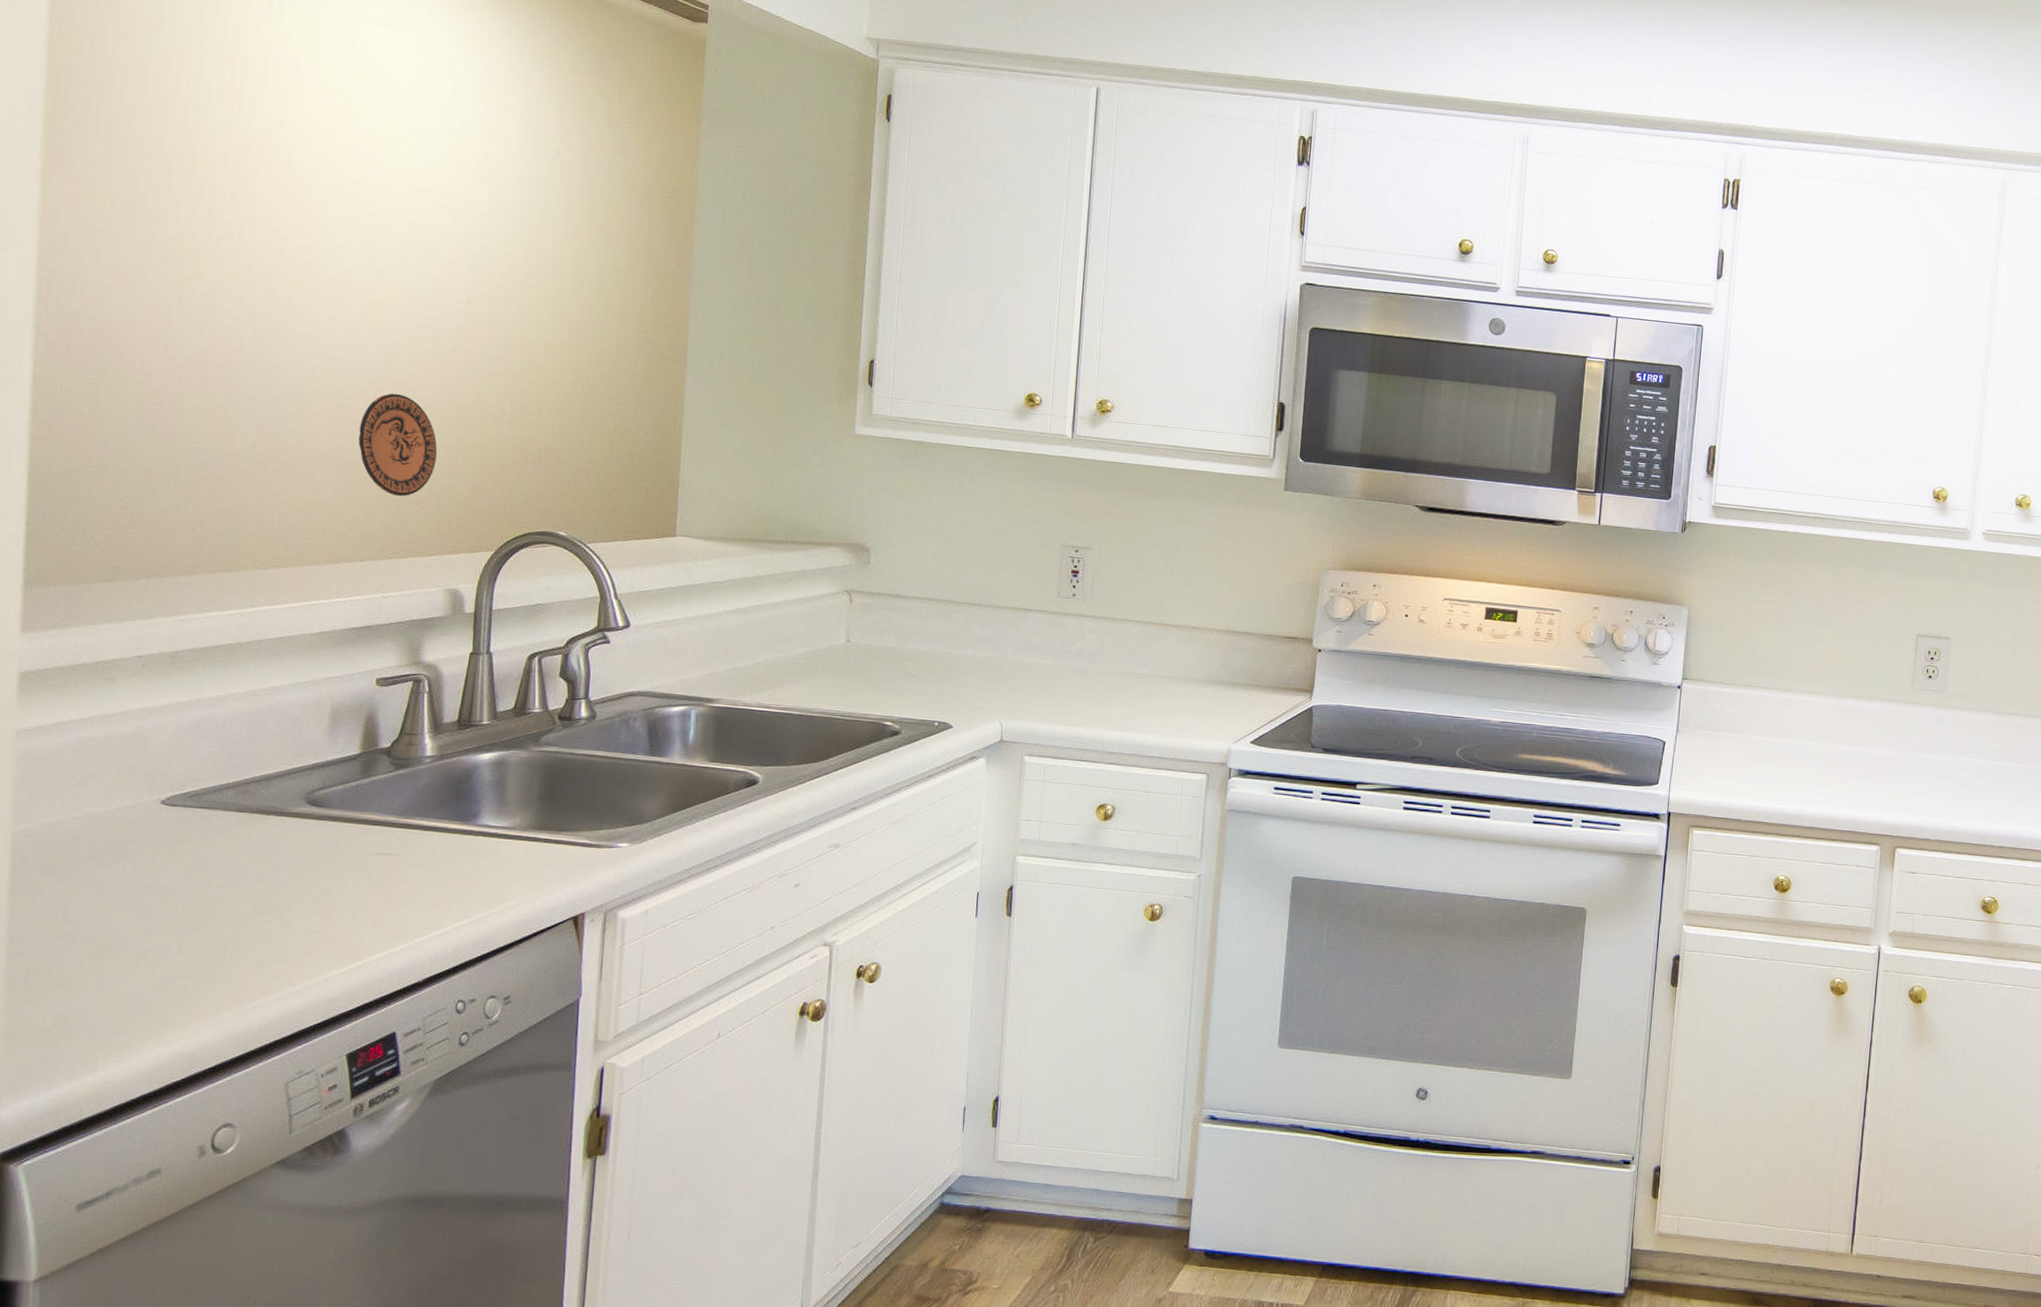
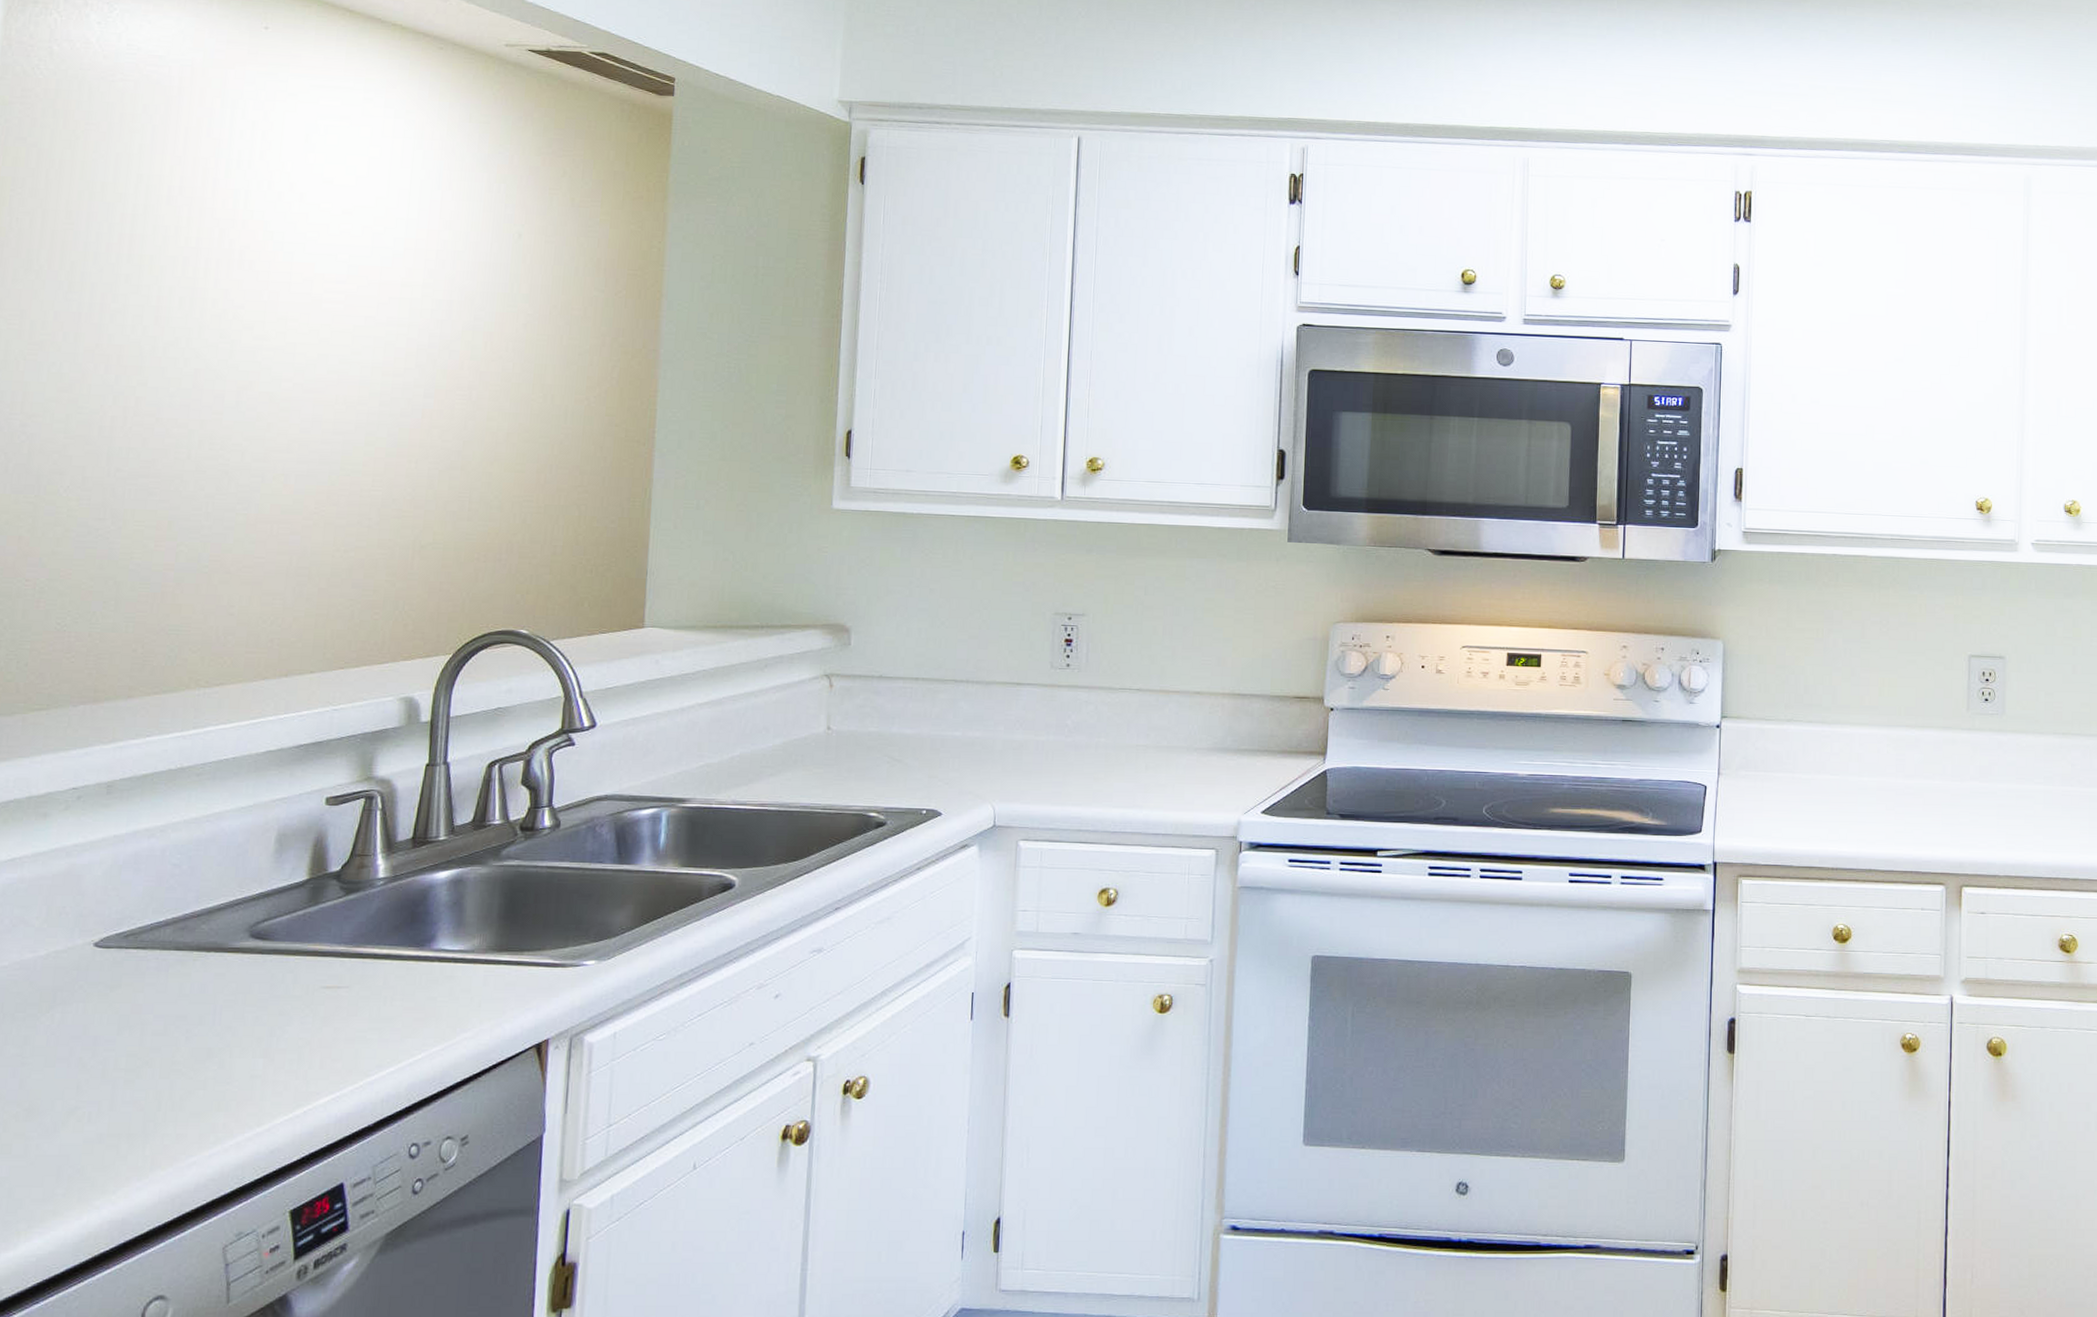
decorative plate: present [358,393,437,497] -> none [309,494,392,603]

